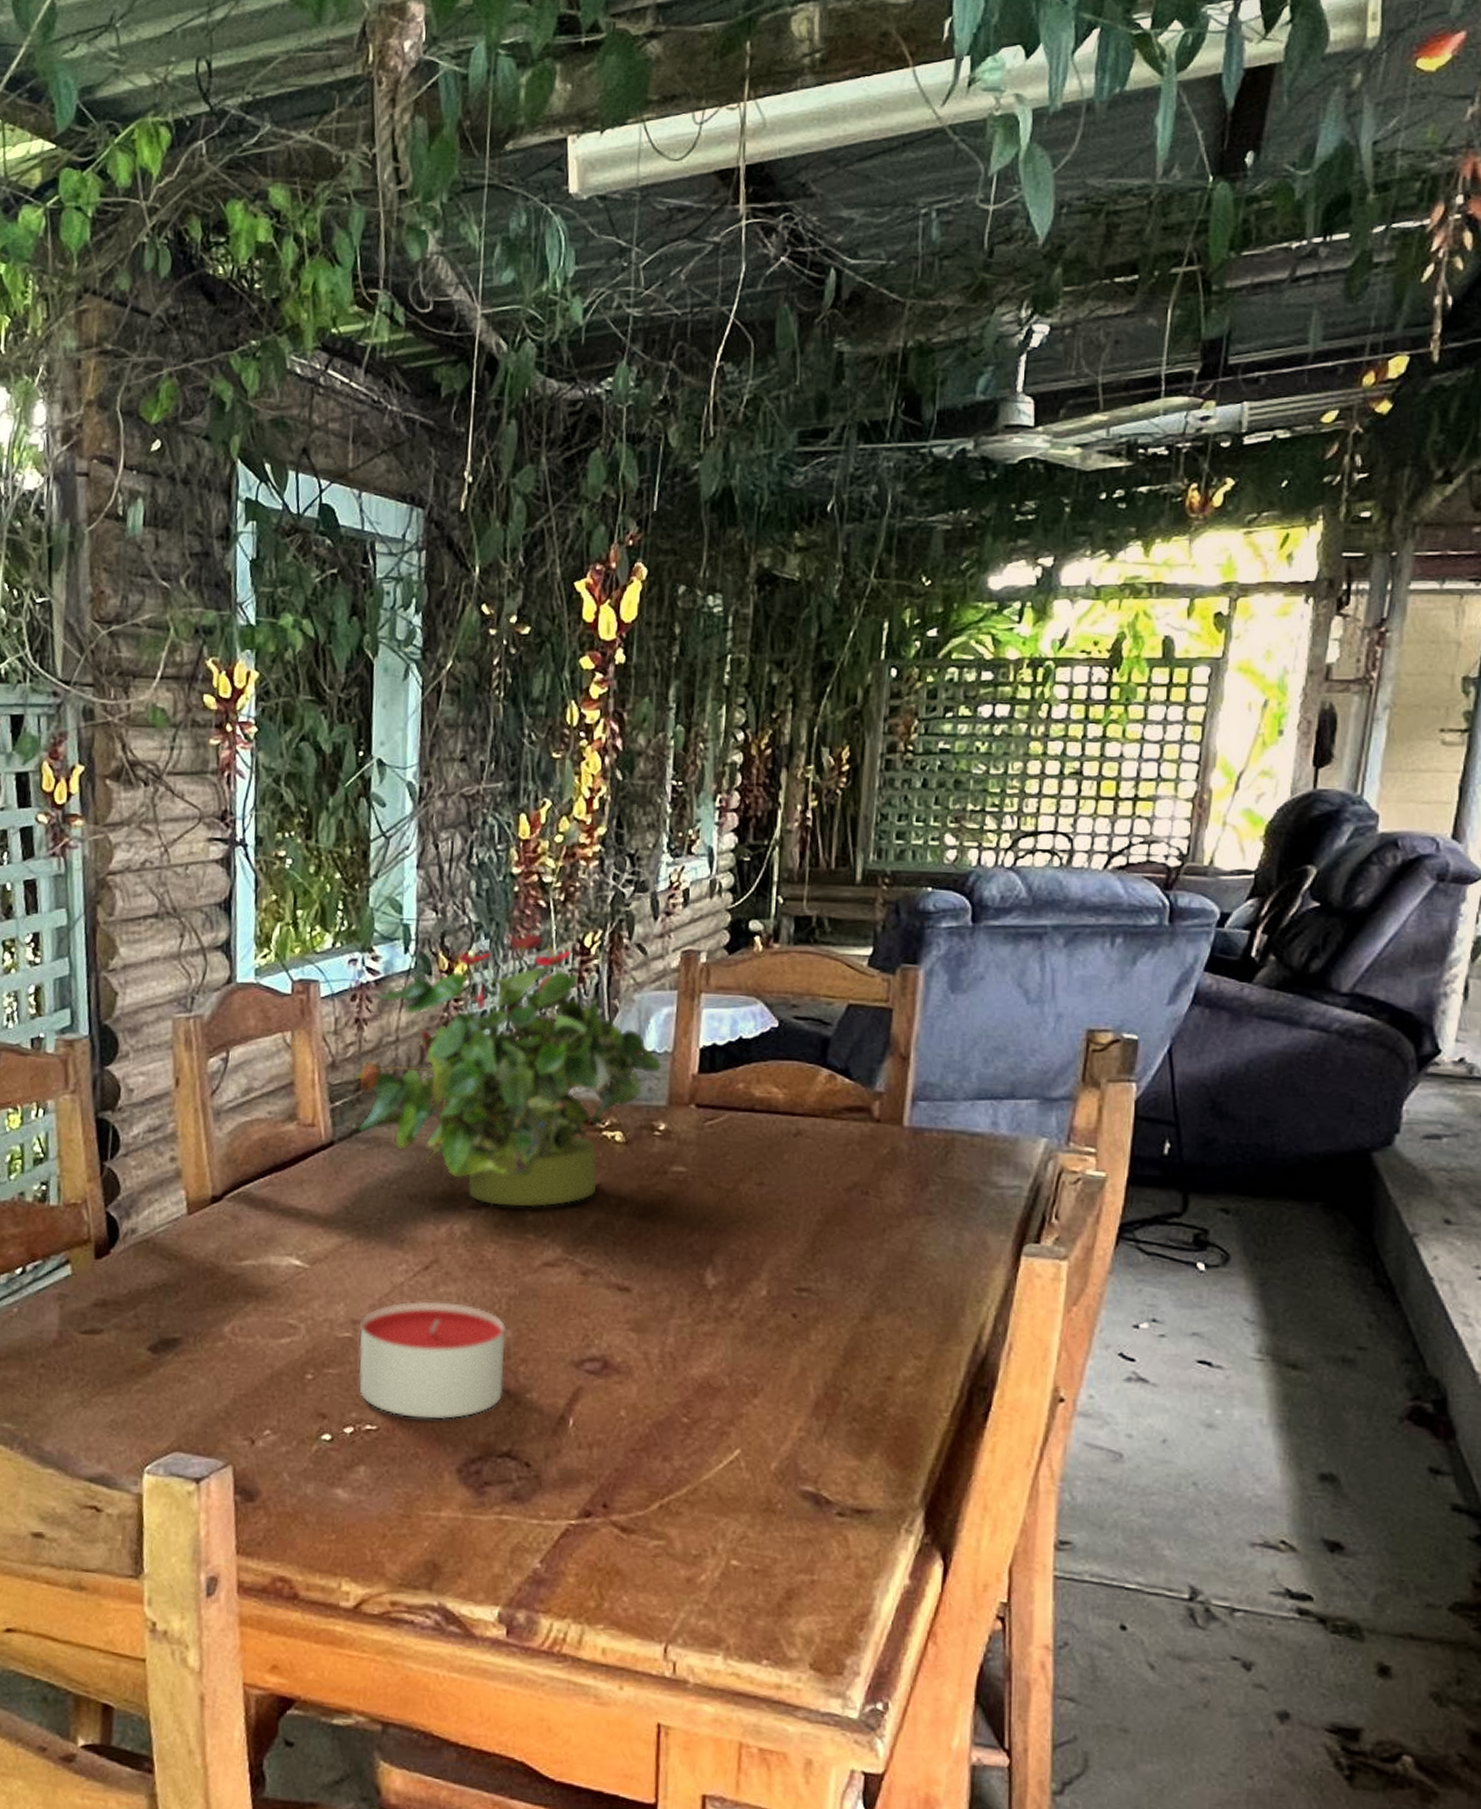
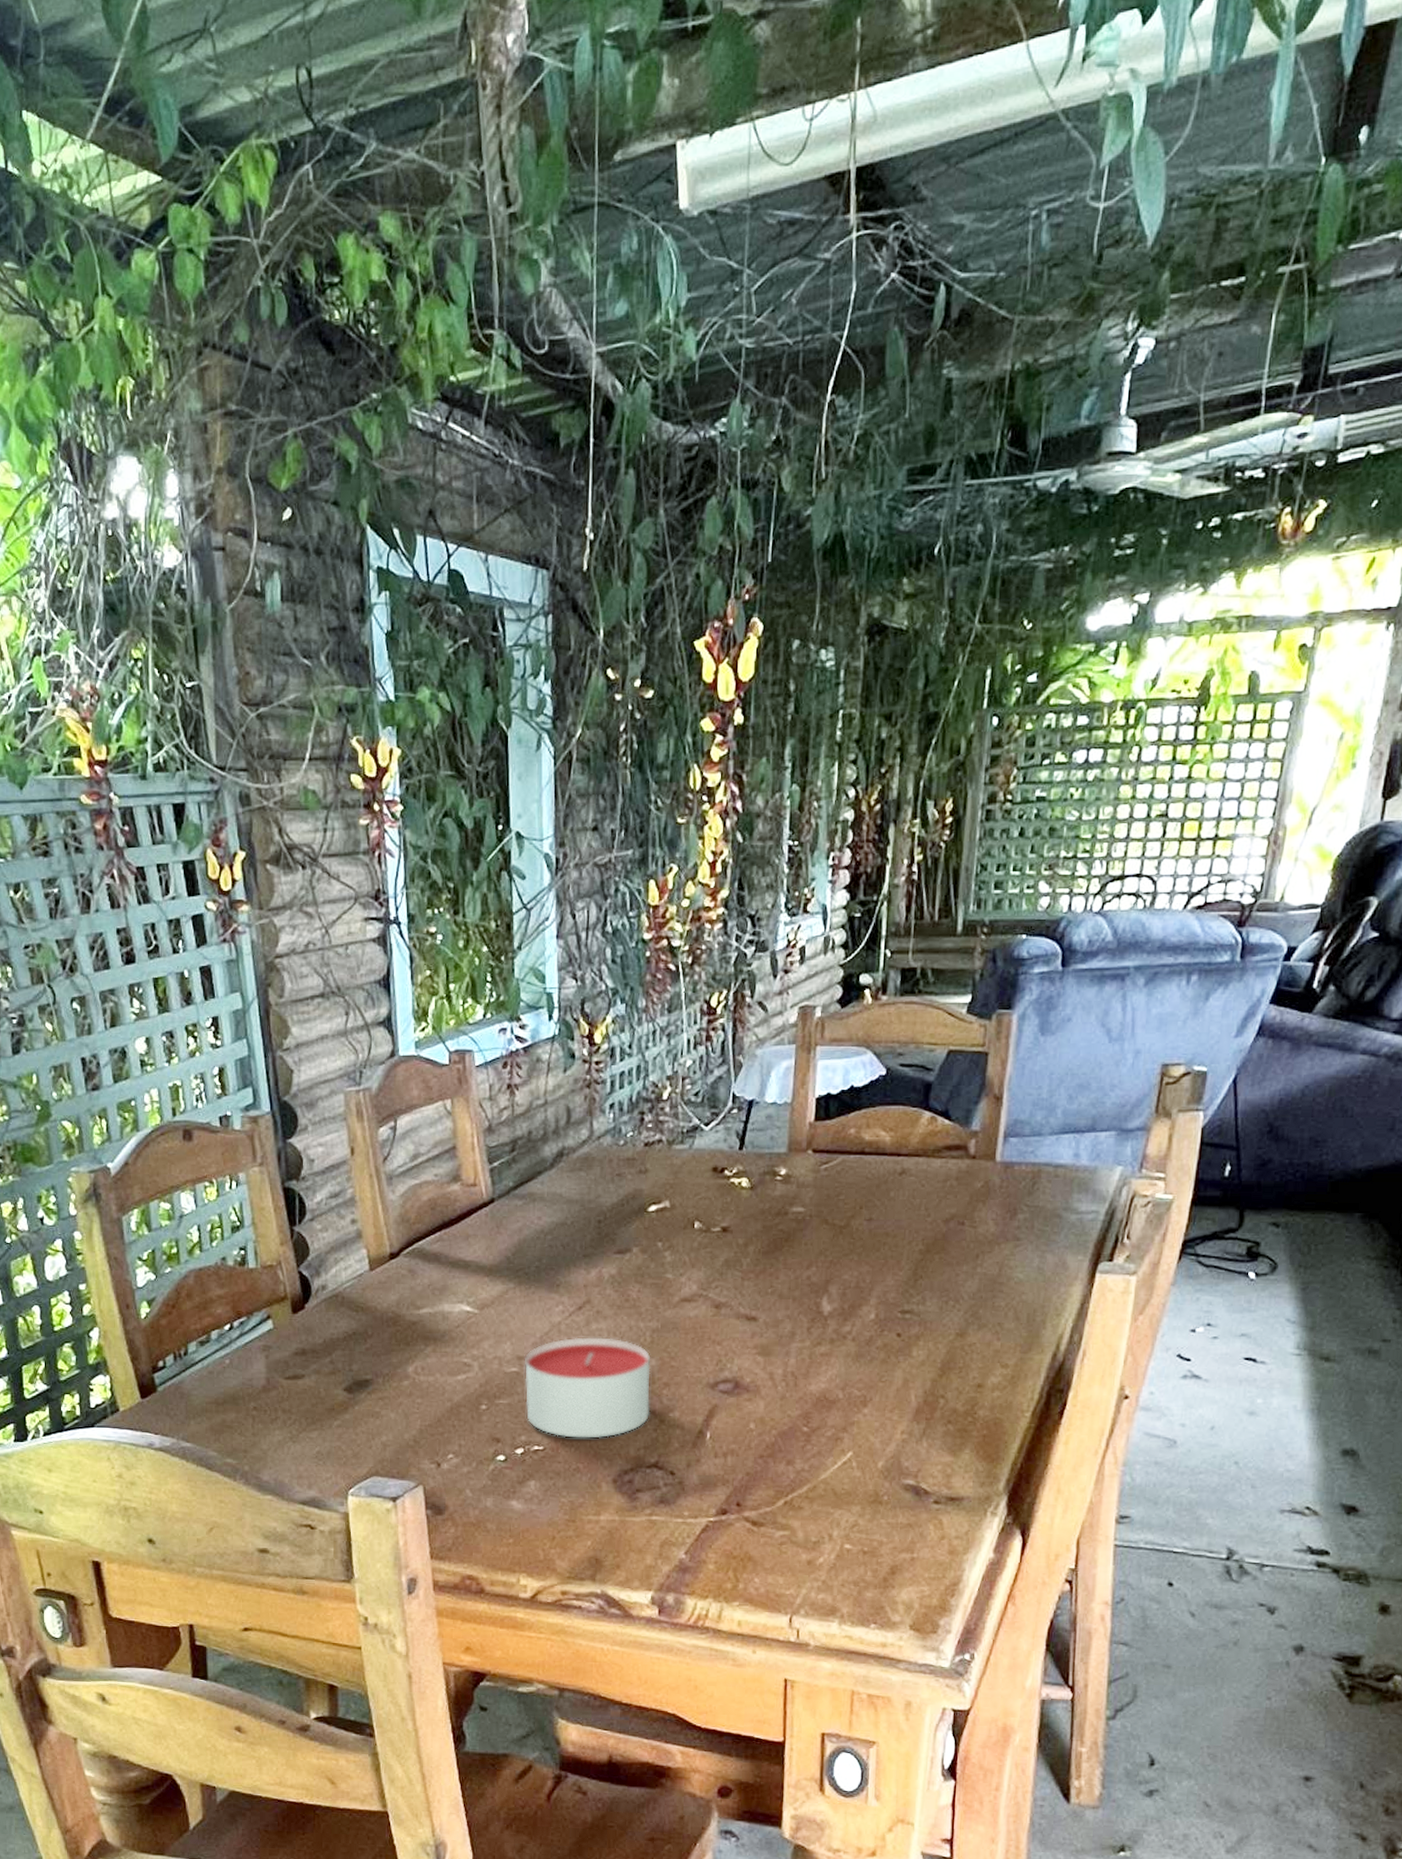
potted plant: present [355,933,662,1207] -> none [510,996,782,1250]

